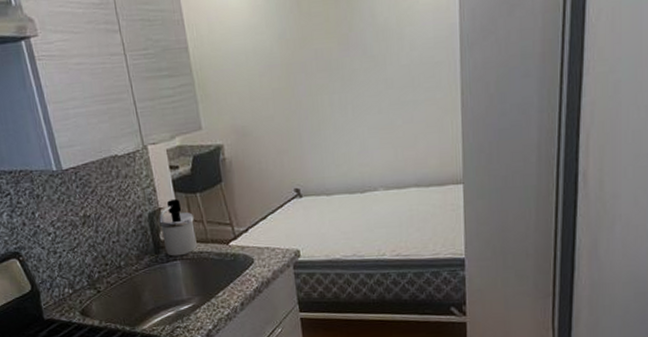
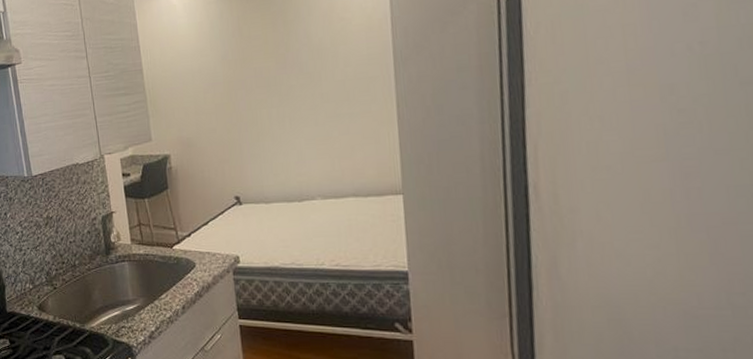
soap dispenser: present [159,198,197,257] -> none [111,203,144,258]

